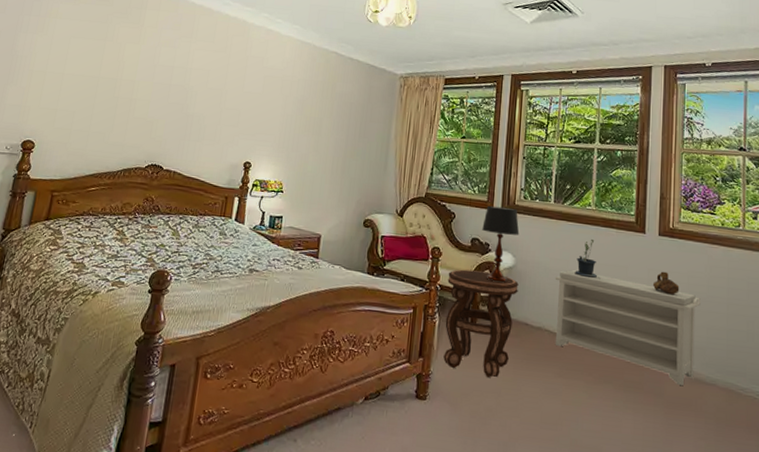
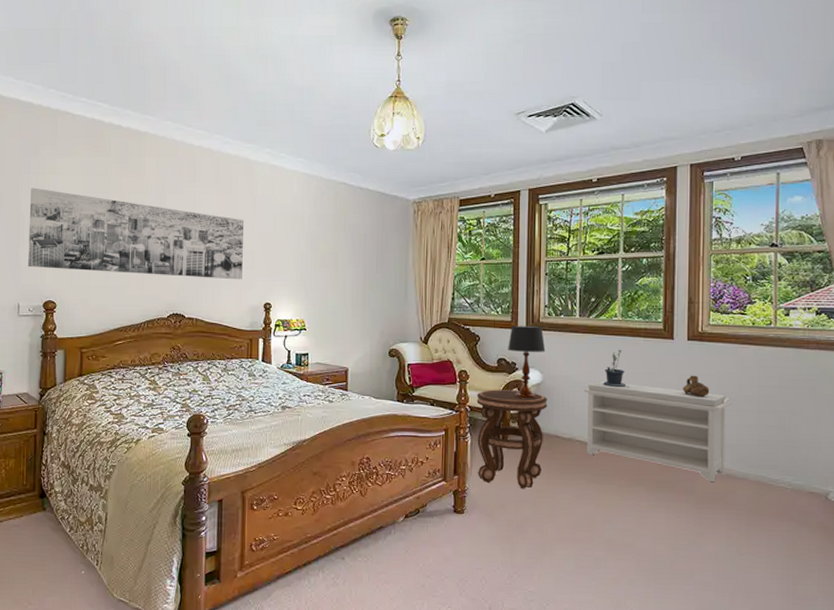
wall art: none [13,28,235,137] -> present [28,187,245,280]

